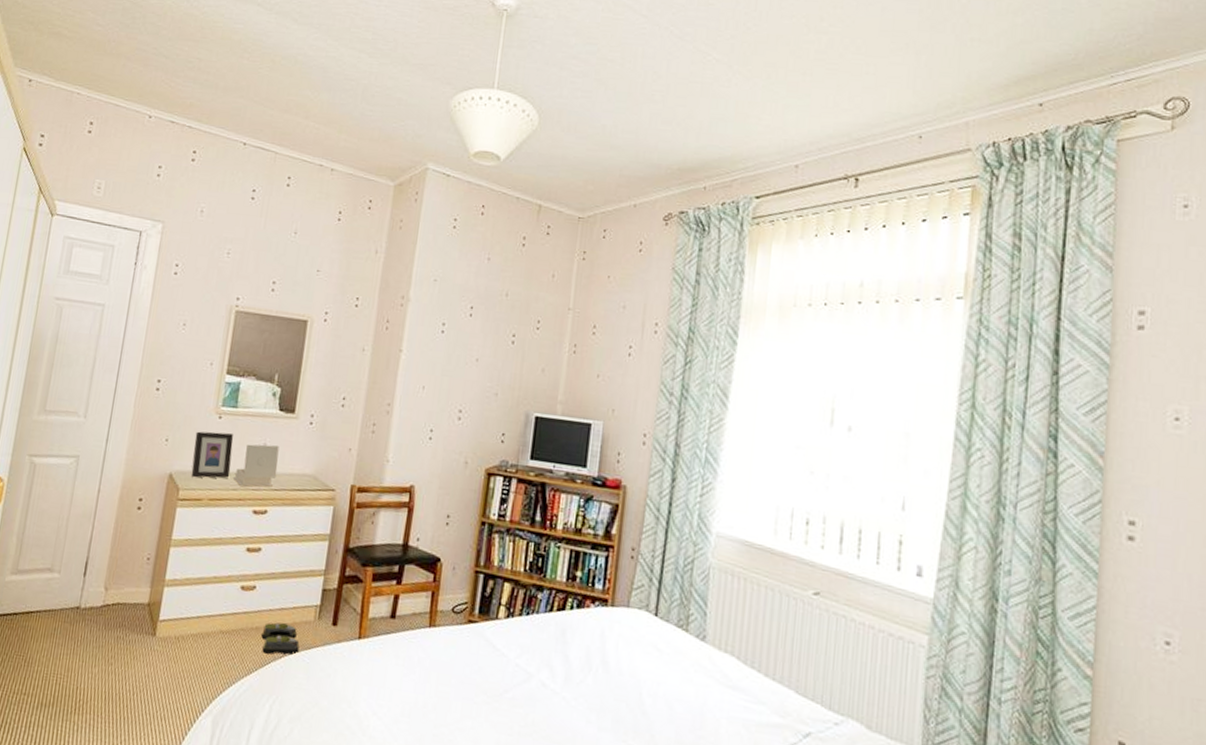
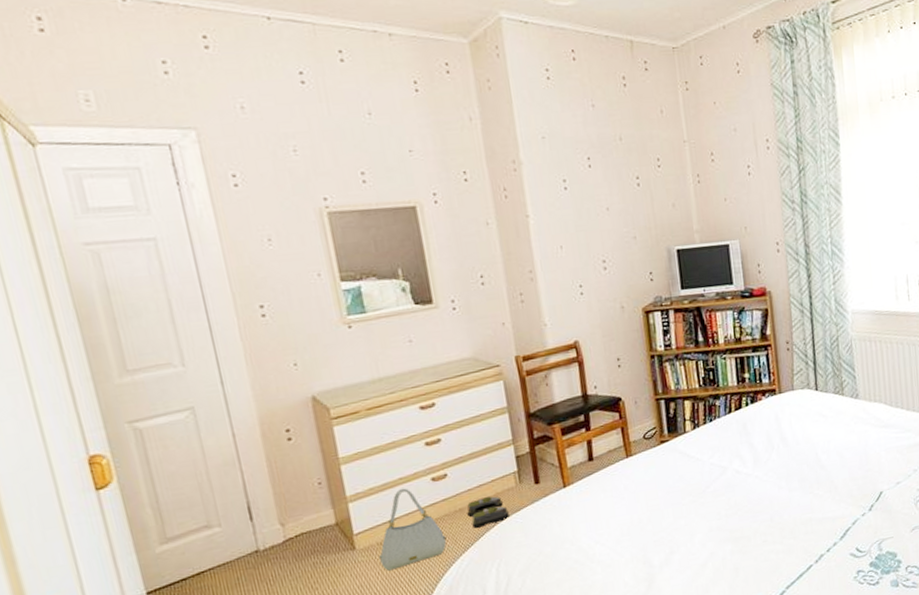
handbag: none [171,587,236,671] -> present [378,488,447,571]
picture frame: present [191,431,233,479] -> none [327,340,382,394]
jewelry box: present [232,444,279,488] -> none [385,339,434,389]

